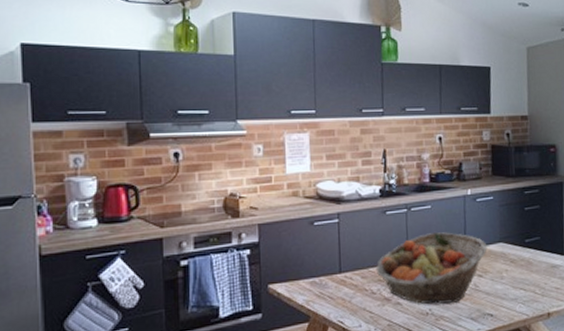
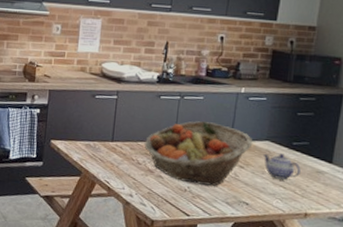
teapot: none [499,253,537,282] -> present [263,153,301,180]

